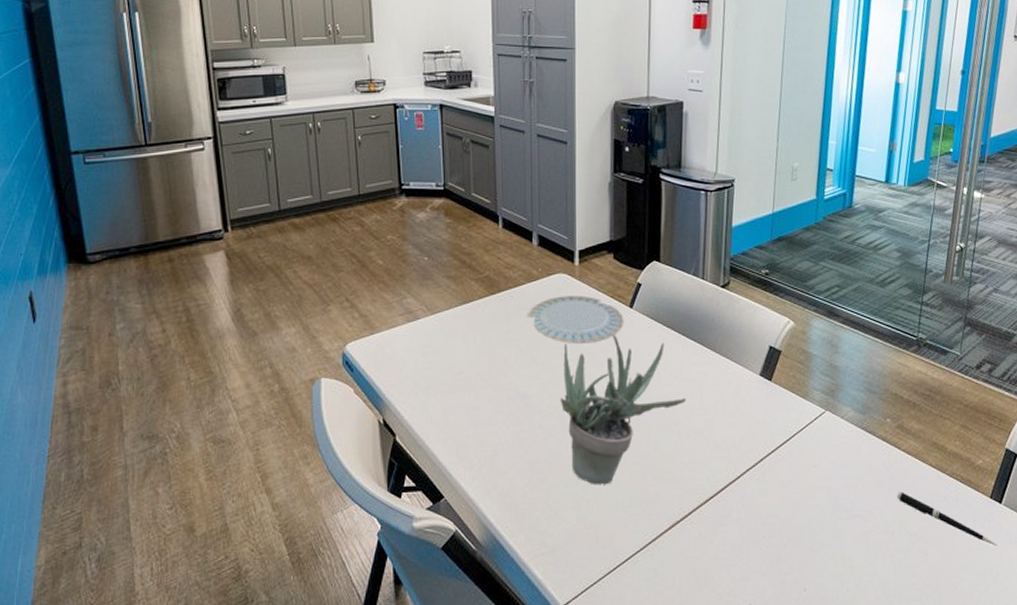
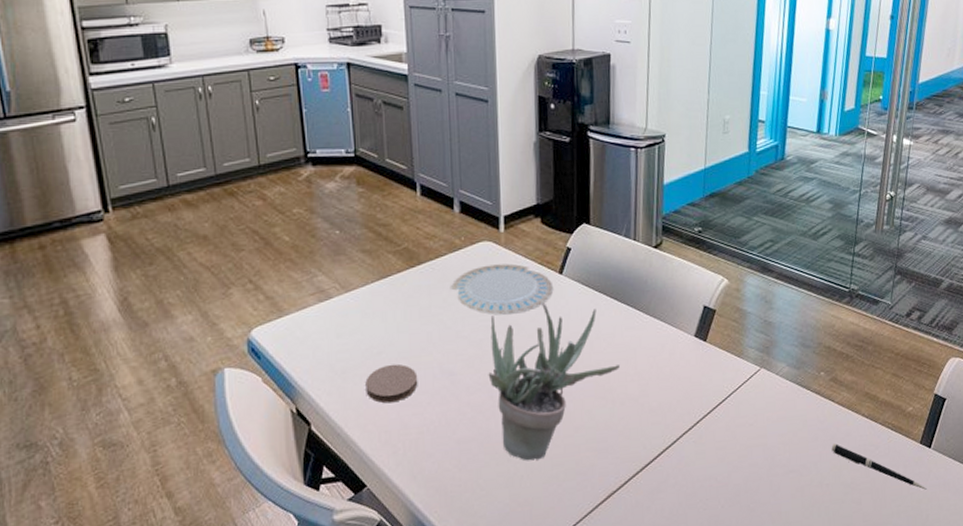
coaster: none [446,384,494,421] -> present [365,364,418,404]

